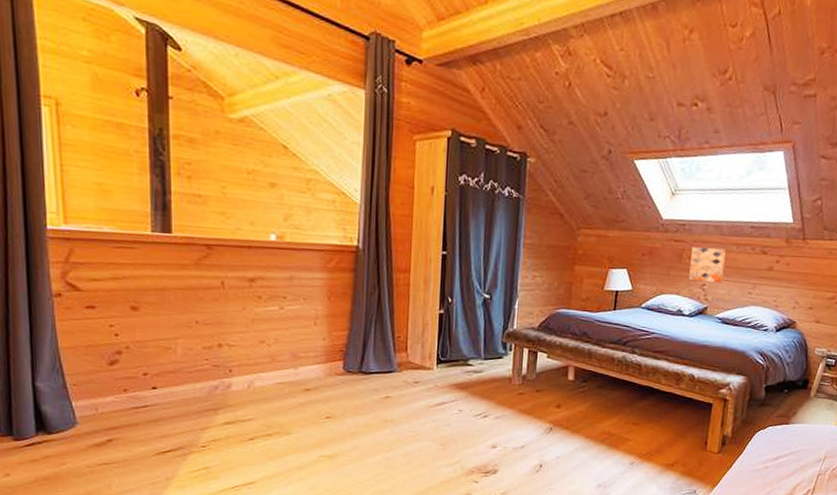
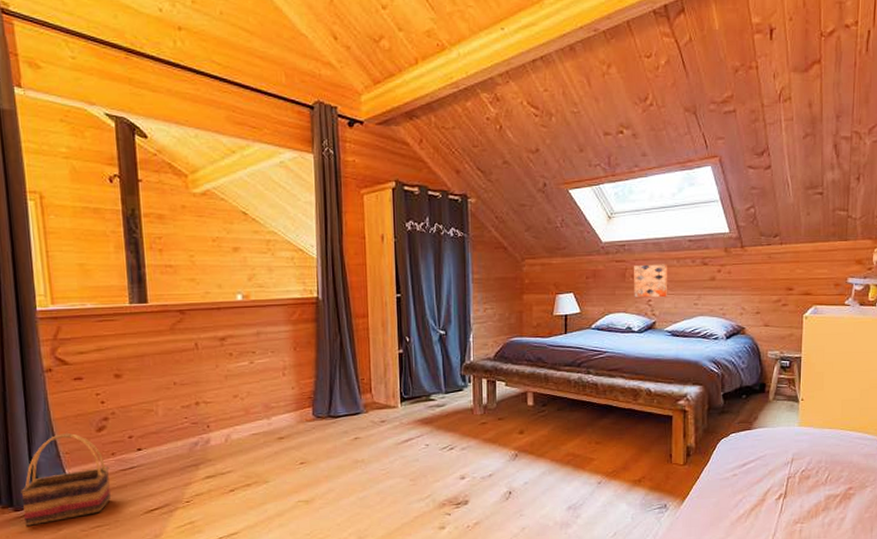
basket: none [22,364,121,457] -> present [20,433,111,526]

